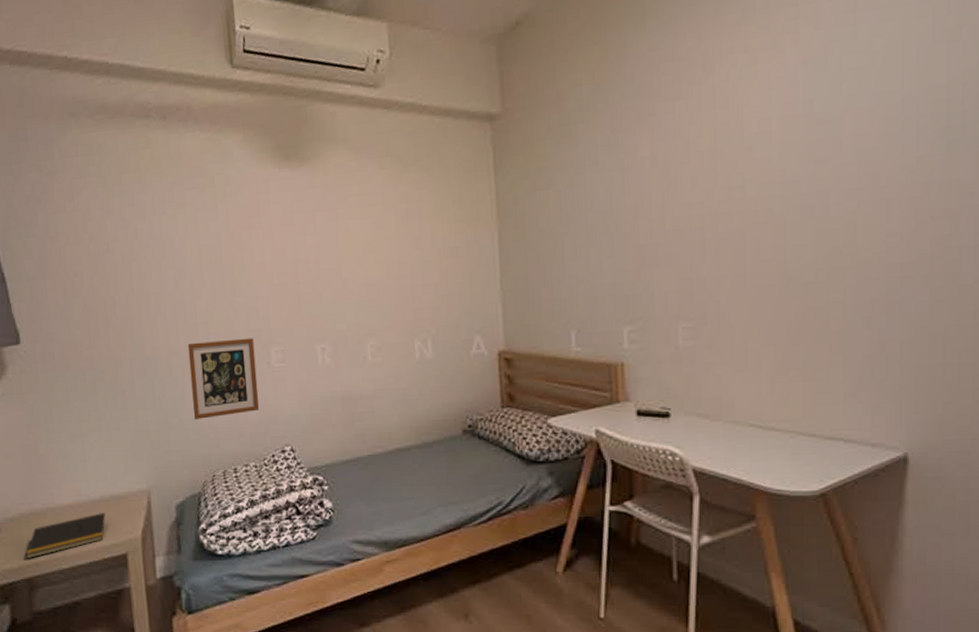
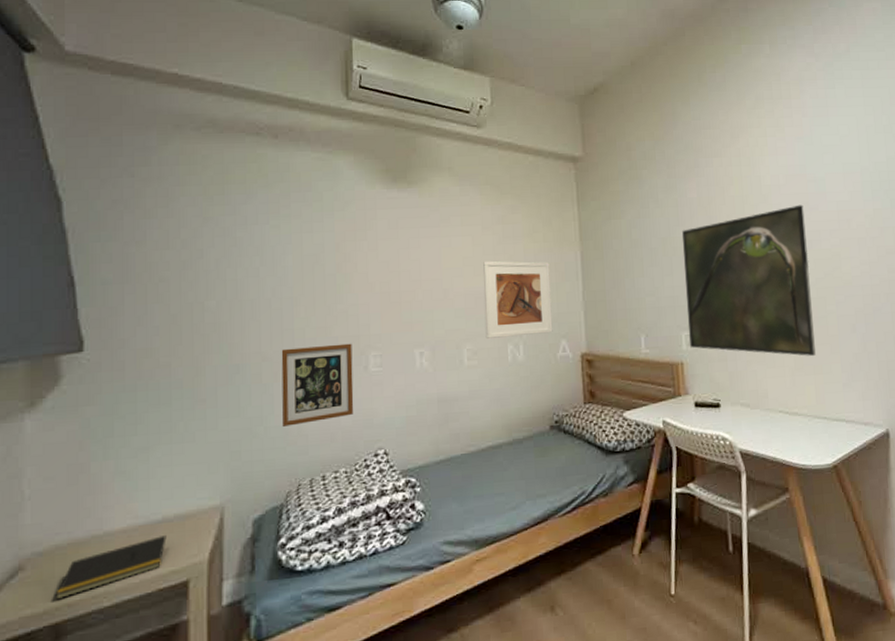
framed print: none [385,245,466,334] -> present [483,261,553,339]
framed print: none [627,156,808,358] -> present [681,204,816,356]

